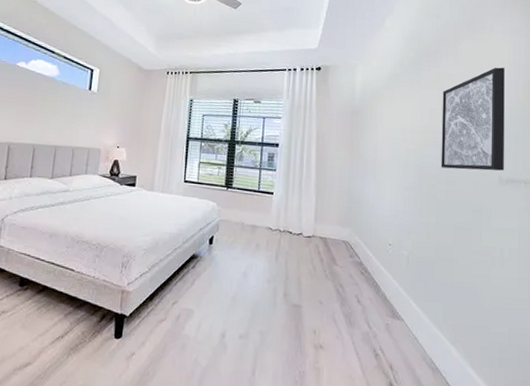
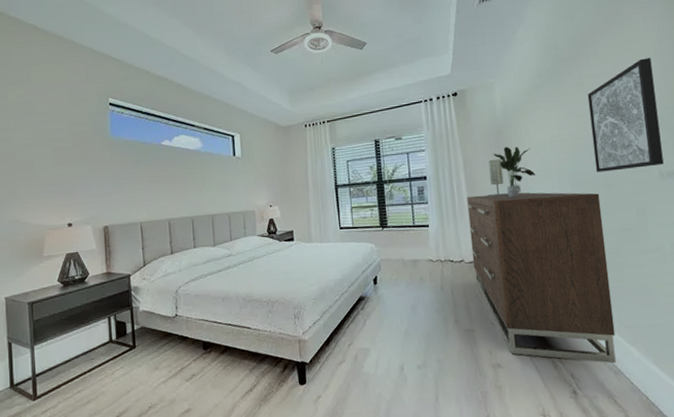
dresser: none [310,170,441,360] -> present [466,192,616,364]
table lamp: none [335,138,356,176] -> present [487,159,509,197]
potted plant: none [346,127,384,179] -> present [493,146,536,198]

